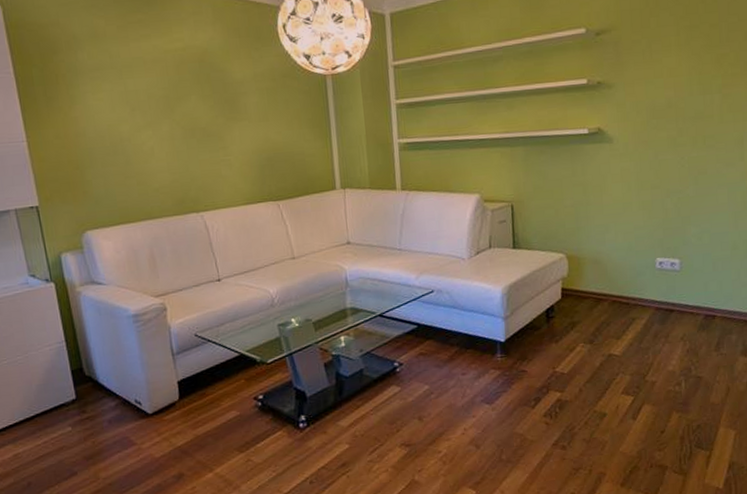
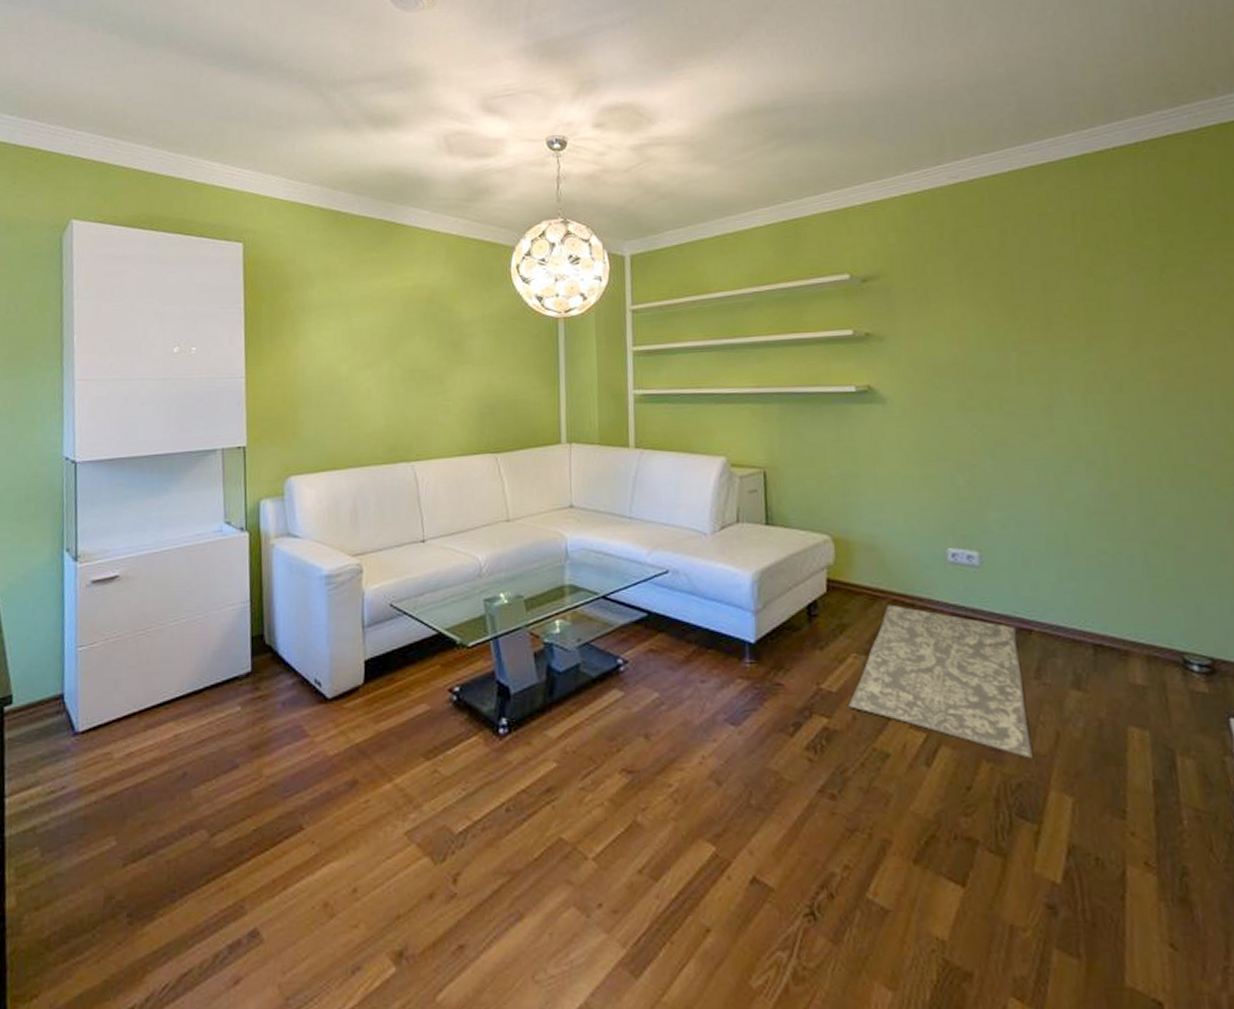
rug: none [576,304,709,407] -> present [847,604,1033,759]

